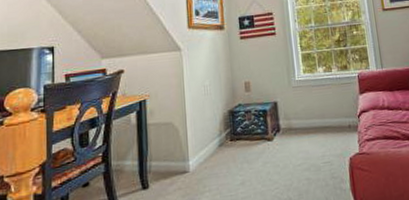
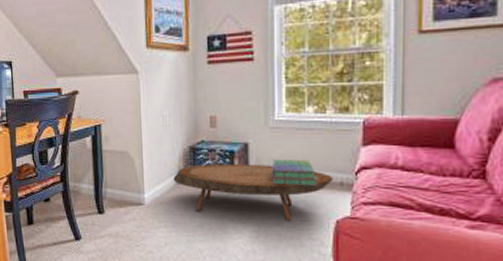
coffee table: none [215,118,343,170] -> present [173,163,333,221]
stack of books: none [297,110,333,135] -> present [271,159,318,186]

